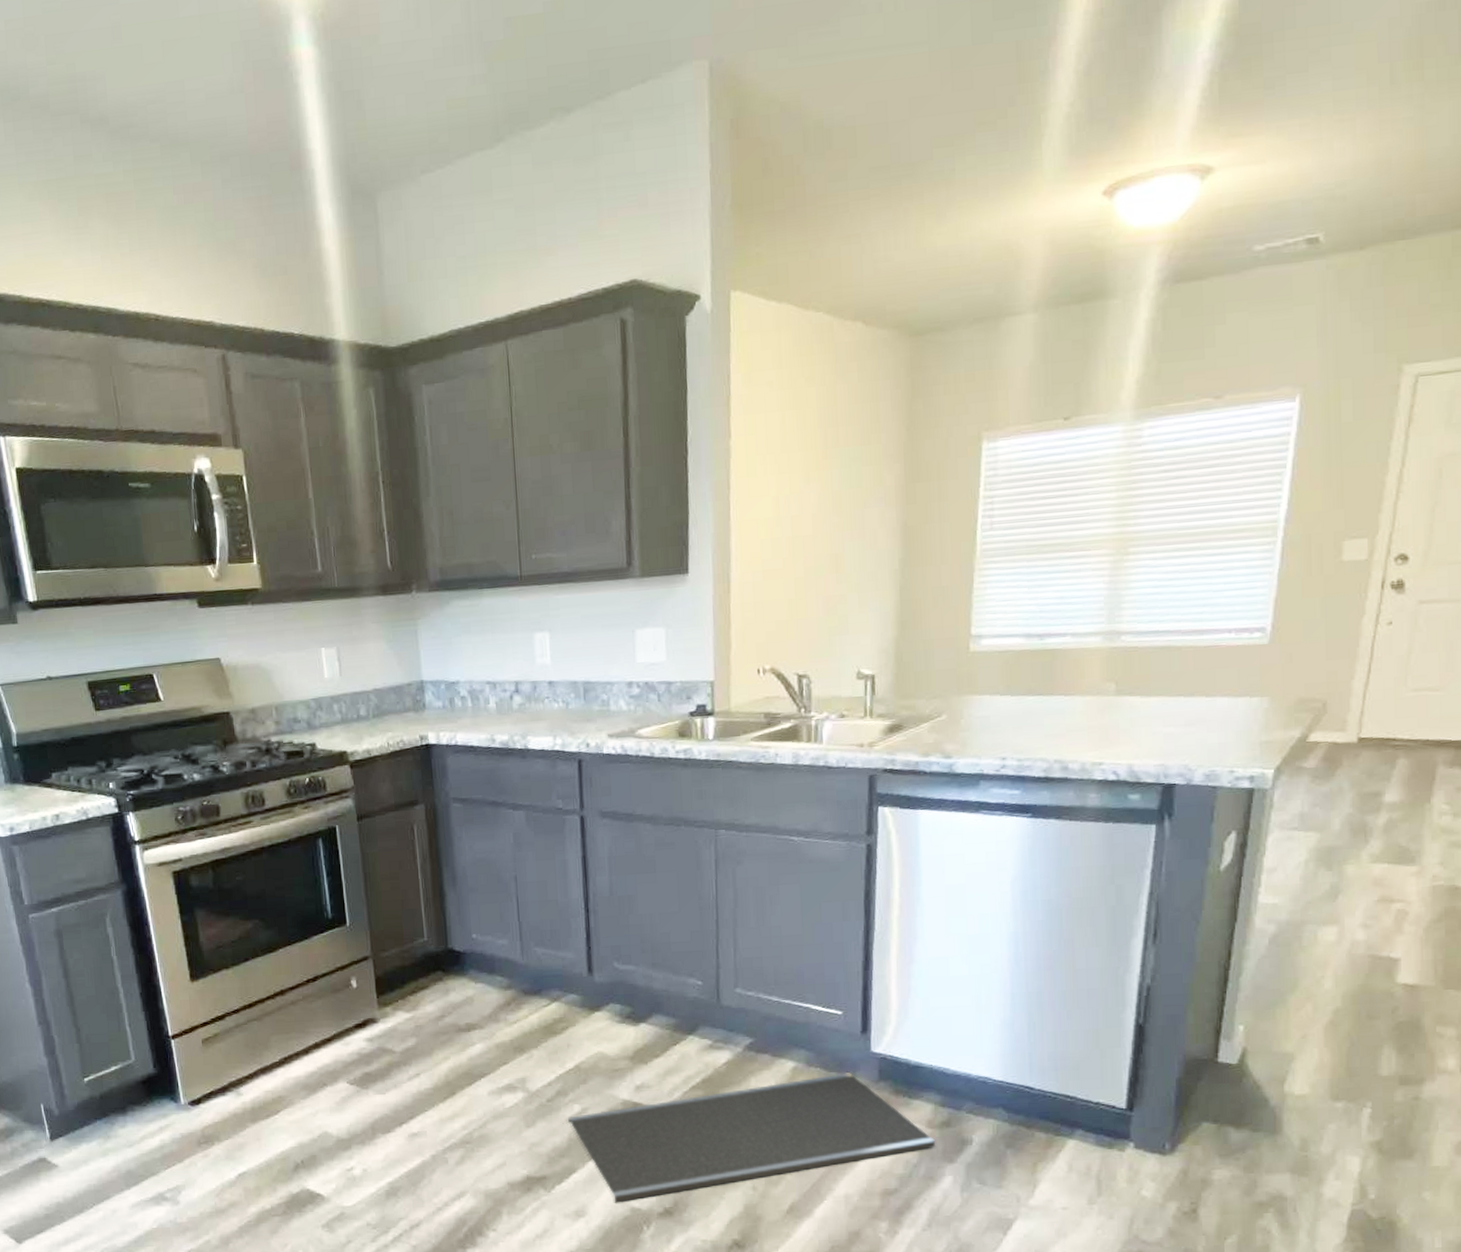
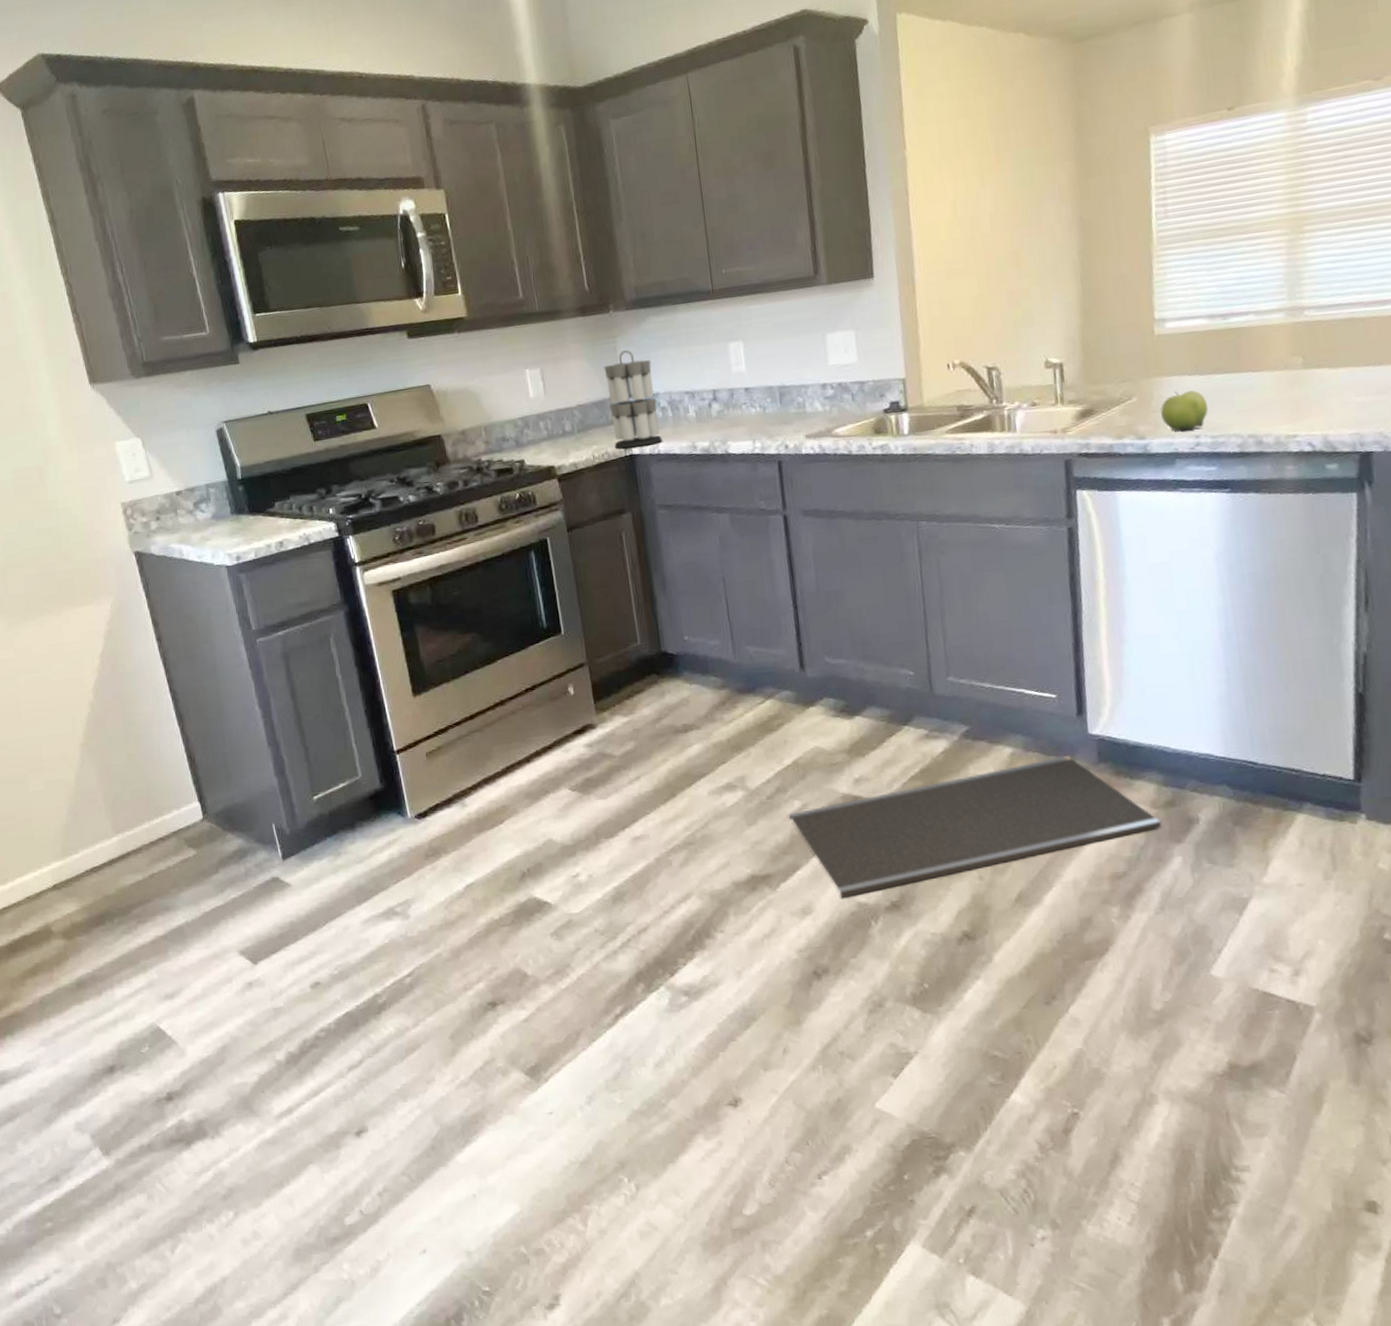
spice rack: none [403,634,460,738] -> present [604,350,663,449]
fruit: none [969,711,1016,752] -> present [1161,390,1208,431]

